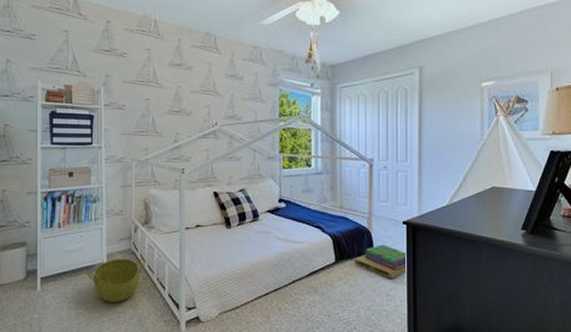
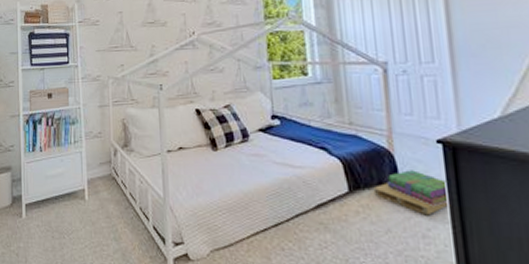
basket: present [86,258,146,302] -> none [68,185,127,234]

